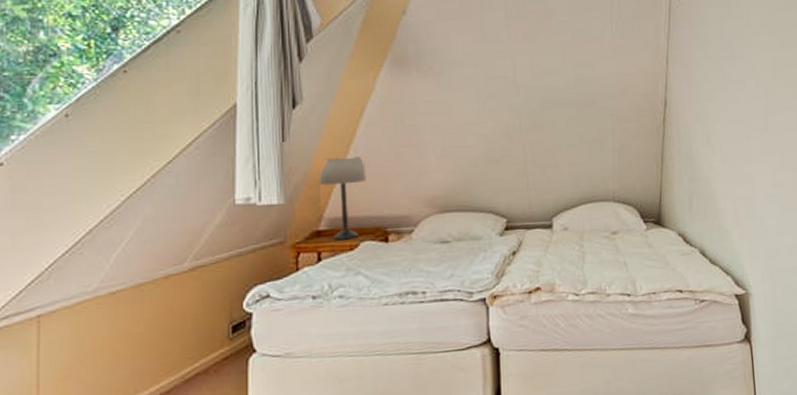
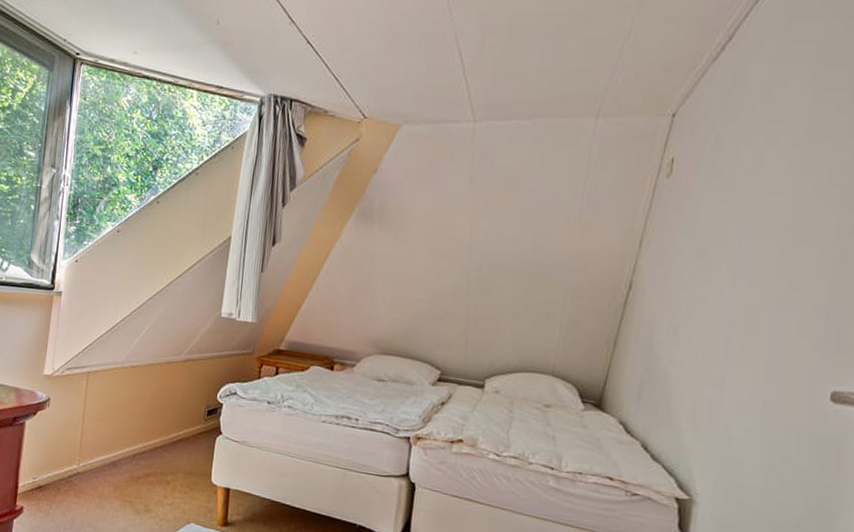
table lamp: present [318,156,366,240] -> none [284,291,324,362]

